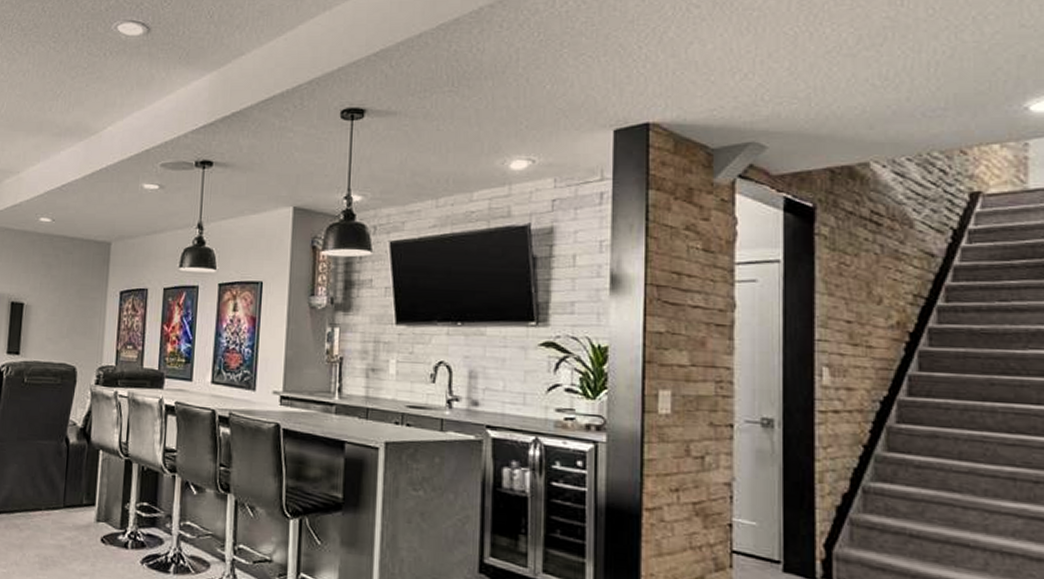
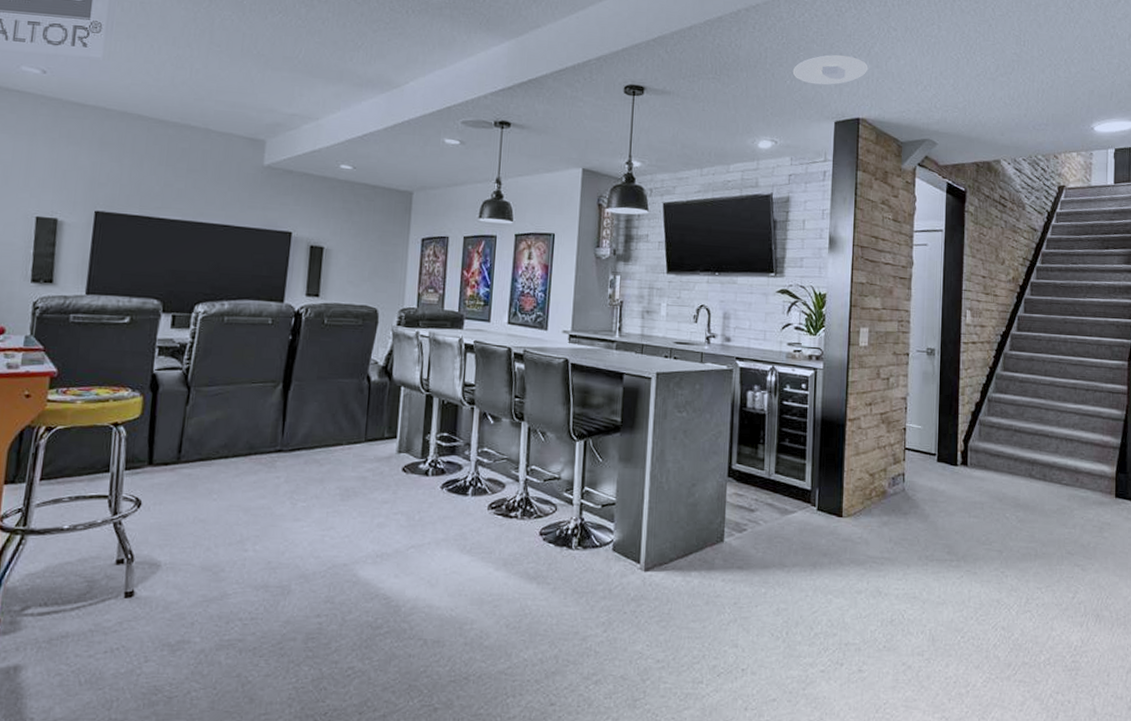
recessed light: none [553,46,660,87] -> present [792,55,869,86]

